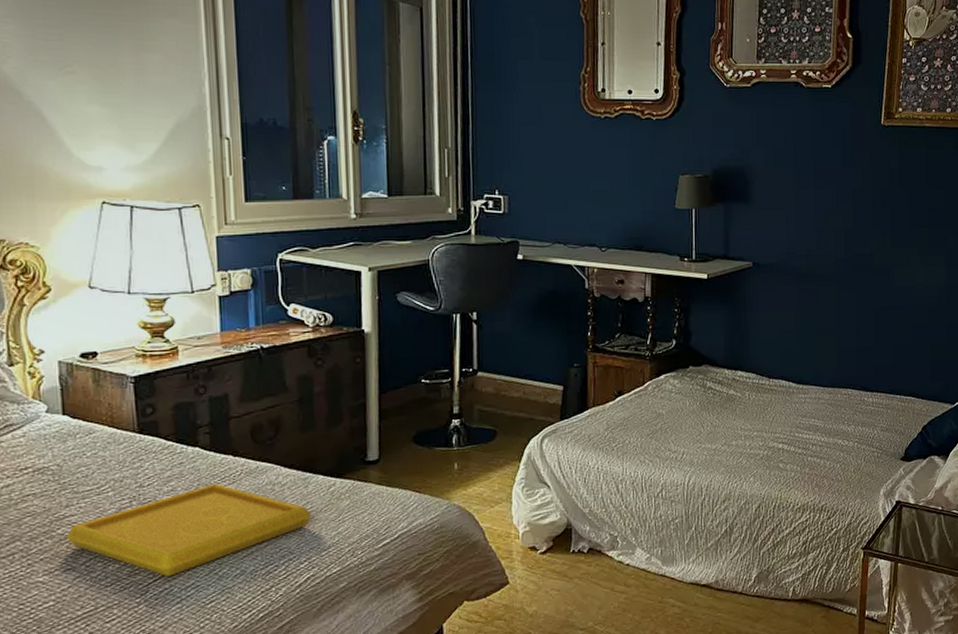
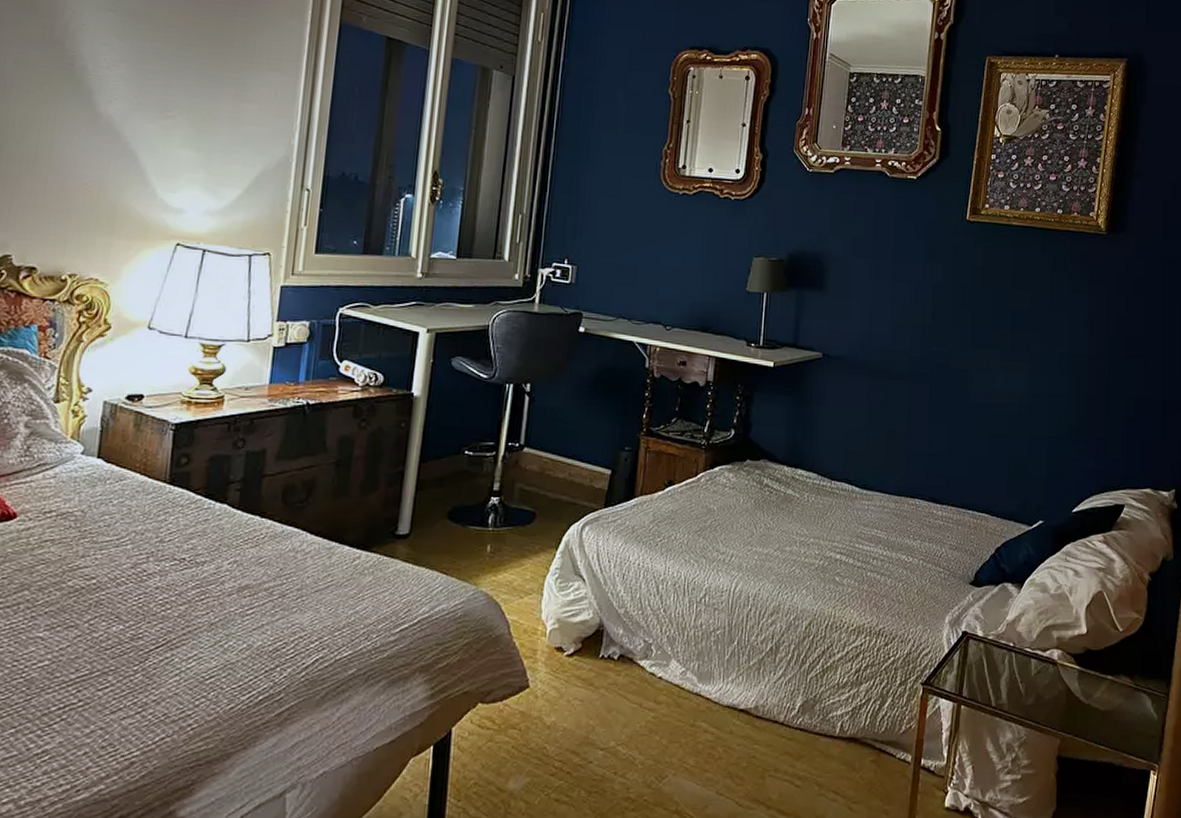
serving tray: present [67,483,311,577] -> none [76,544,330,644]

